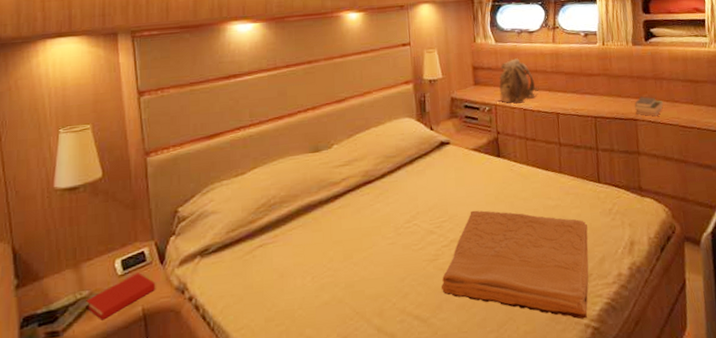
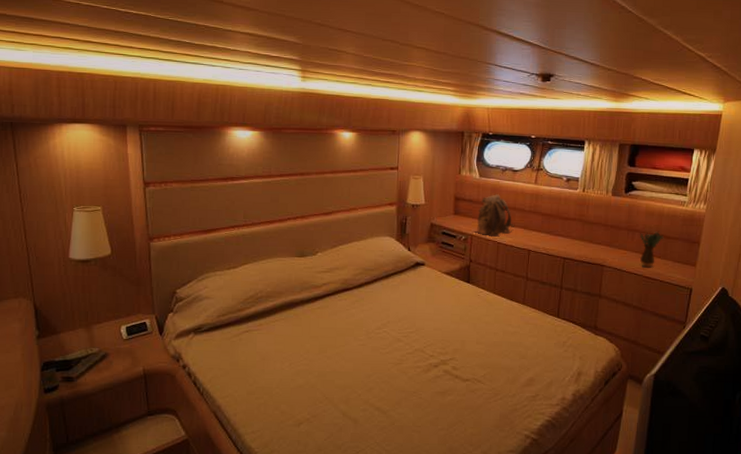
book: present [86,272,156,320] -> none [96,339,155,374]
towel: present [442,210,589,320] -> none [402,326,541,431]
books: present [634,96,664,118] -> none [604,245,632,266]
vase: none [668,76,692,117] -> present [640,231,664,269]

